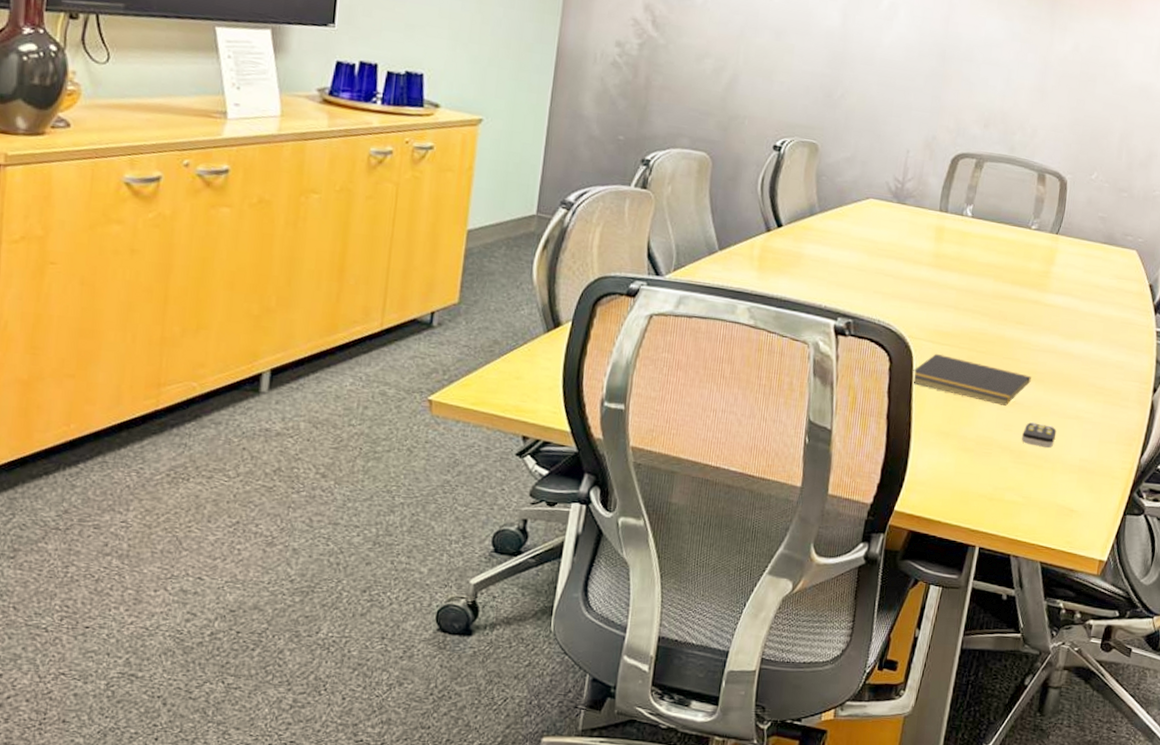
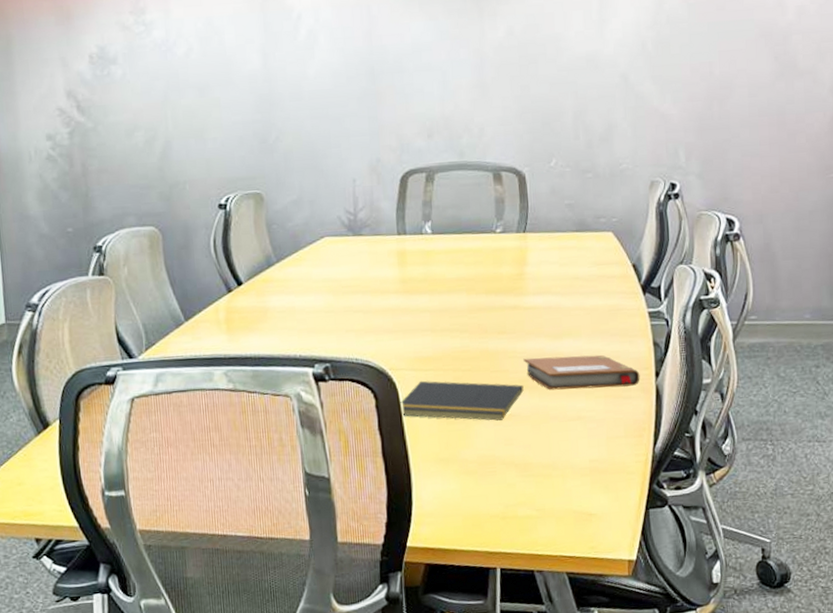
remote control: present [1021,422,1057,448] -> none [524,431,560,456]
notebook: none [1035,351,1139,397] -> present [523,355,640,391]

